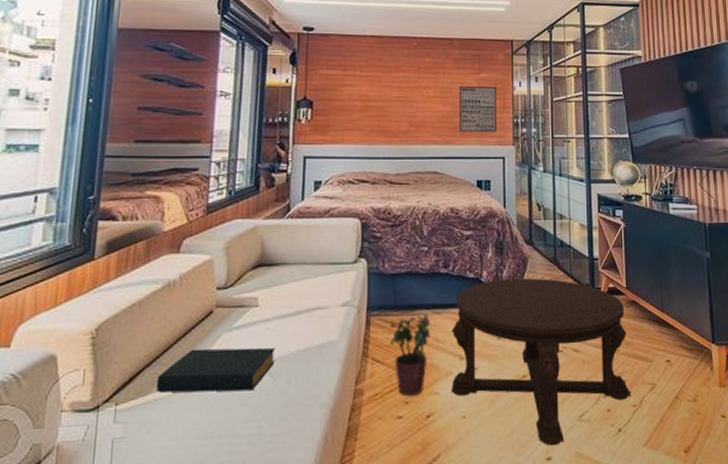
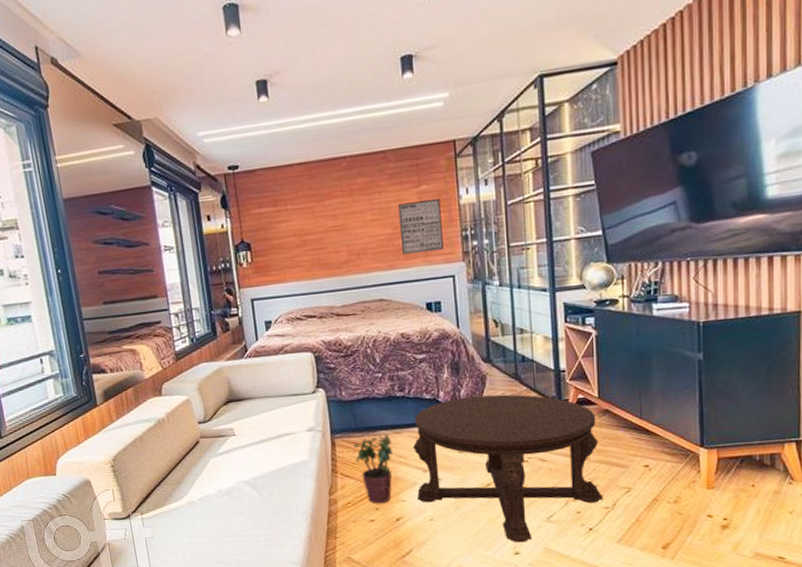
hardback book: present [155,347,276,393] -> none [167,468,258,505]

